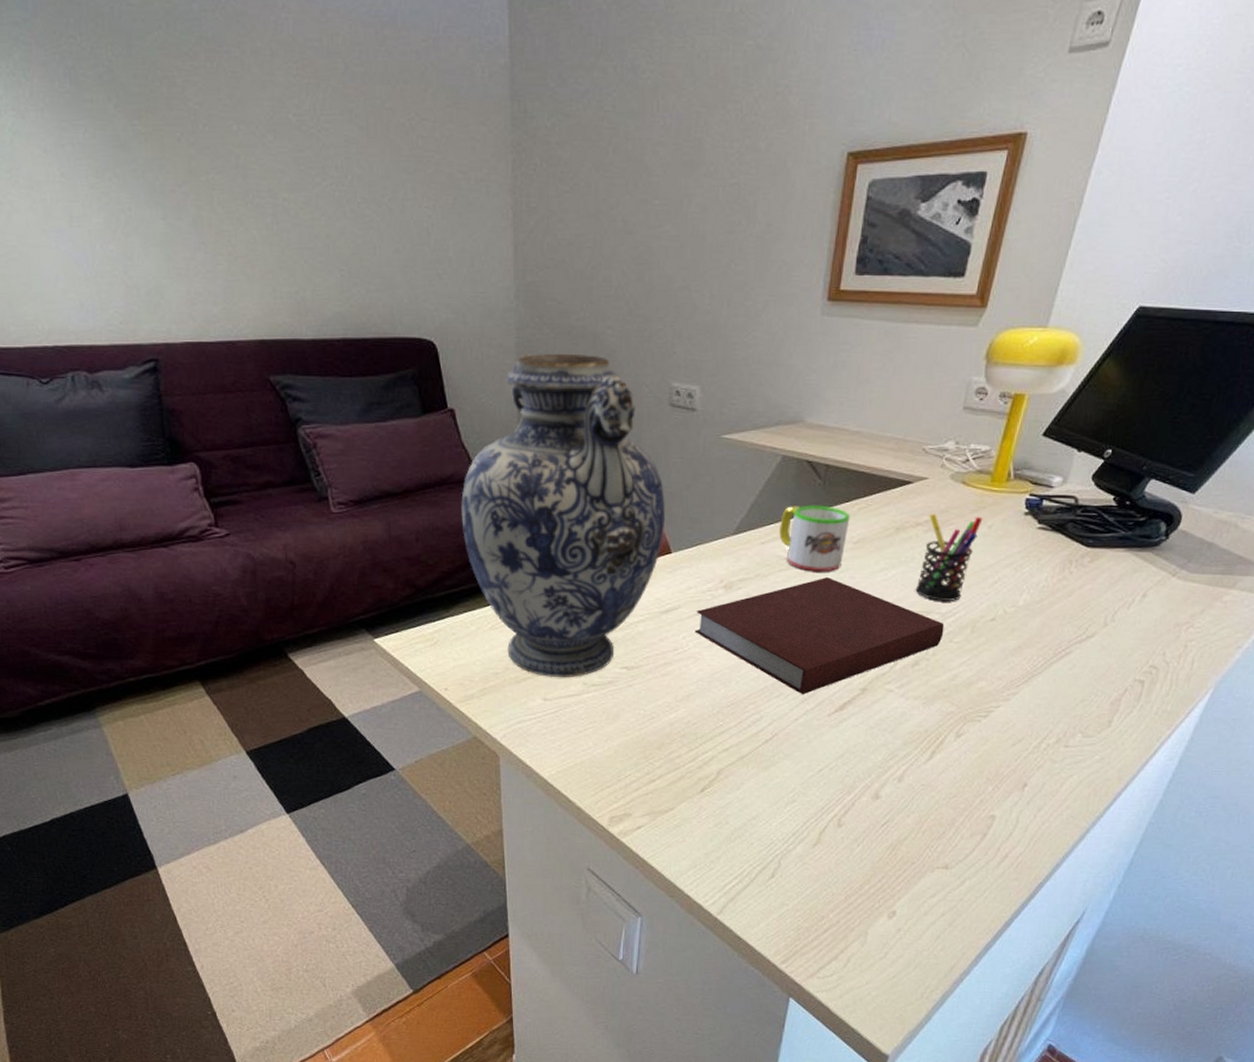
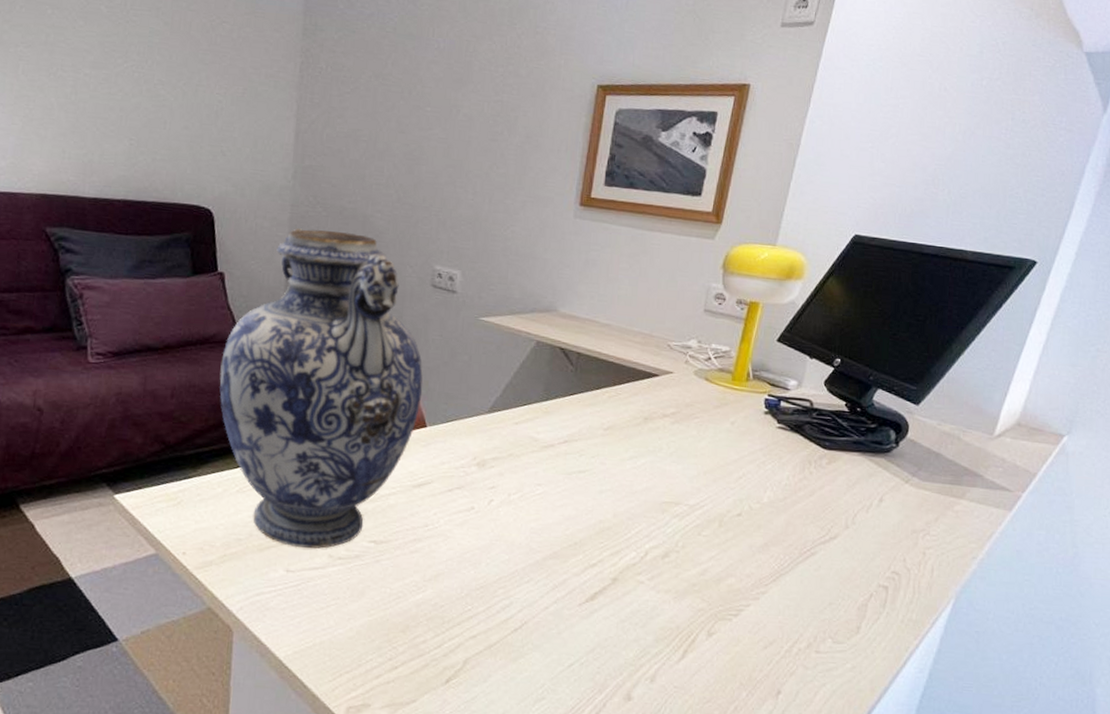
notebook: present [694,576,945,695] -> none [446,460,693,582]
mug: present [779,505,850,572] -> none [532,389,601,456]
pen holder: present [915,513,983,601] -> none [664,406,726,494]

